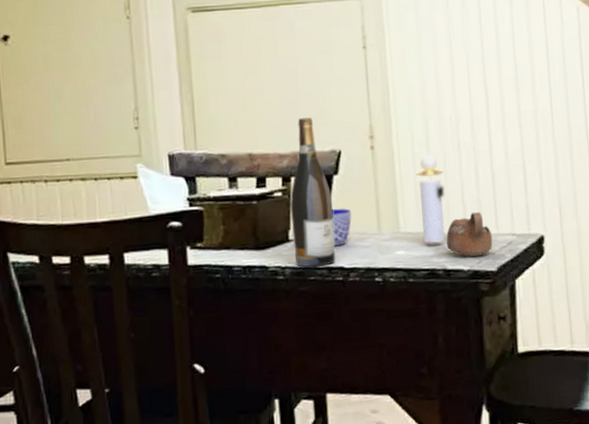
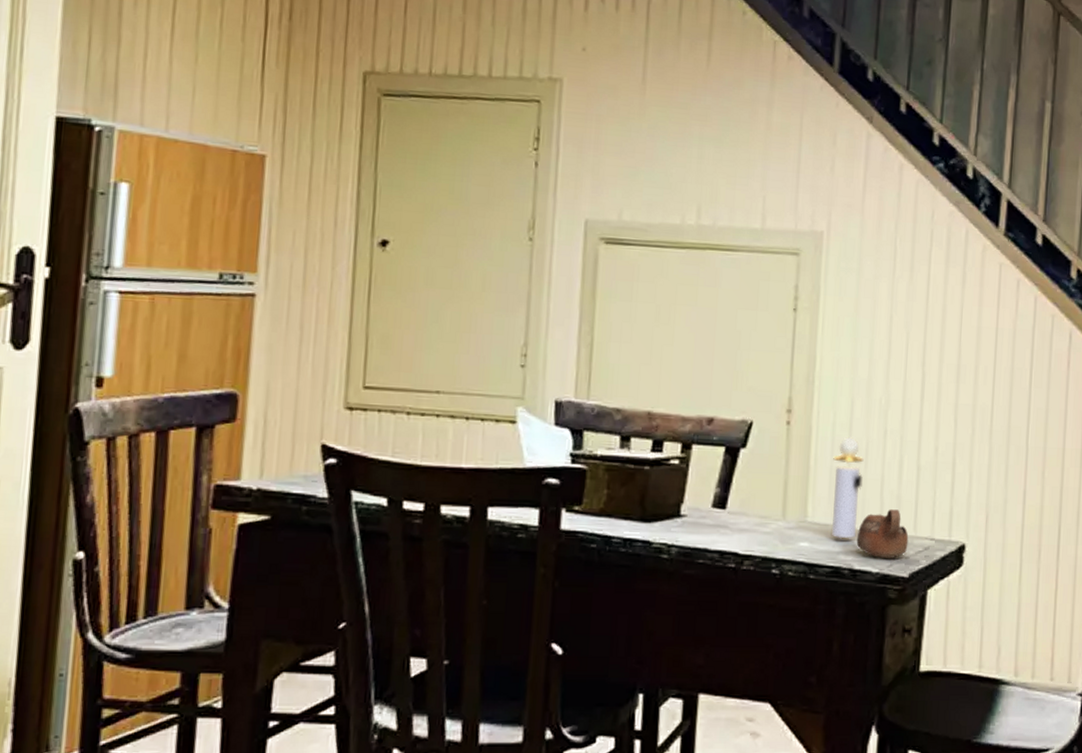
wine bottle: present [290,117,336,267] -> none [684,379,736,549]
cup: present [332,208,352,246] -> none [731,486,755,528]

